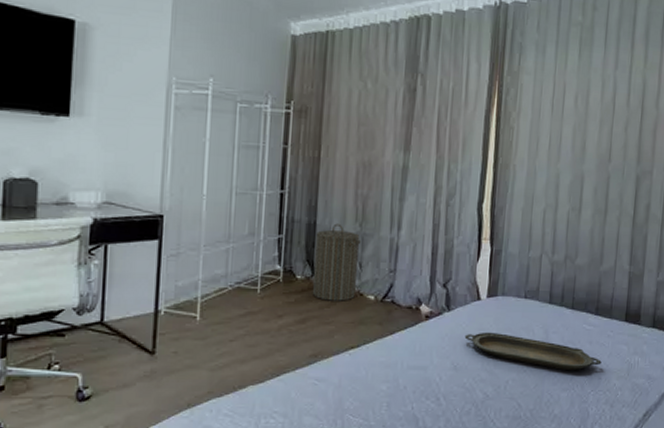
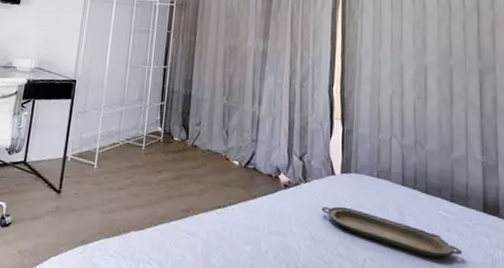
laundry hamper: present [313,223,362,301] -> none [187,95,228,164]

